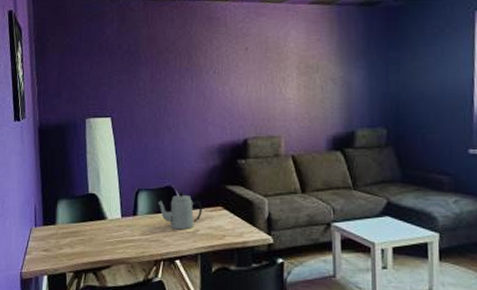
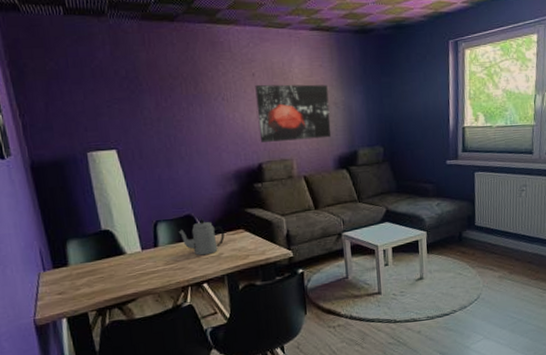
wall art: none [247,58,326,117] -> present [255,84,332,142]

